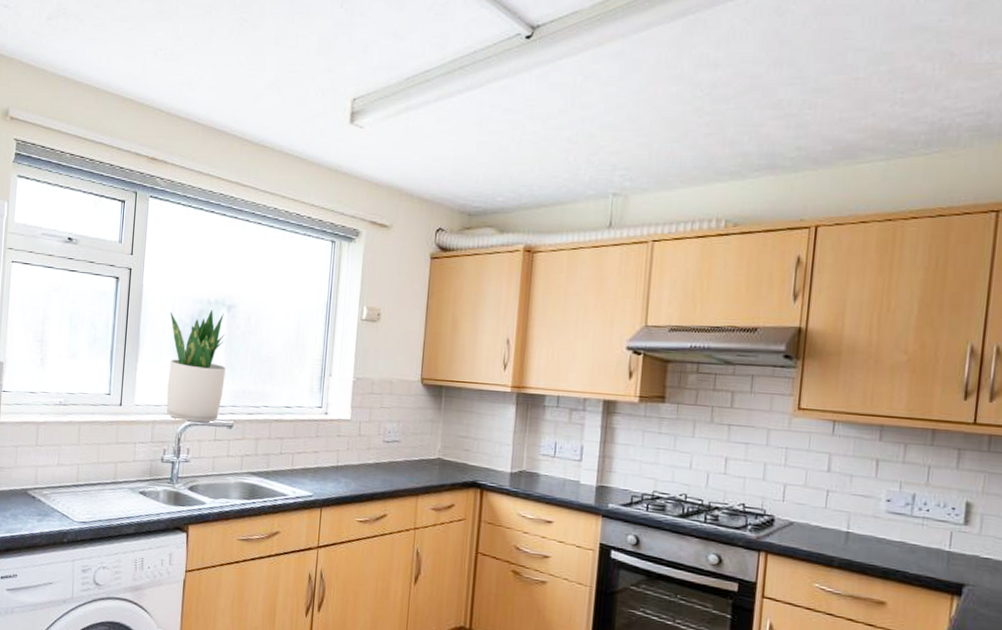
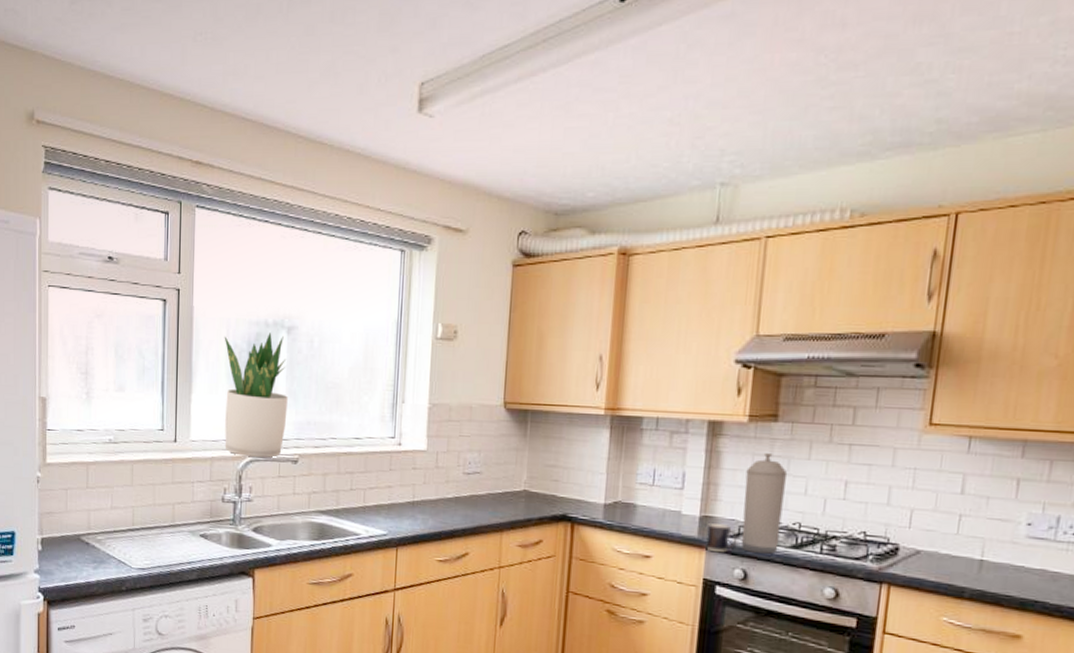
mug: none [602,493,631,520] -> present [706,523,738,553]
canister: none [634,430,675,523] -> present [741,453,788,555]

